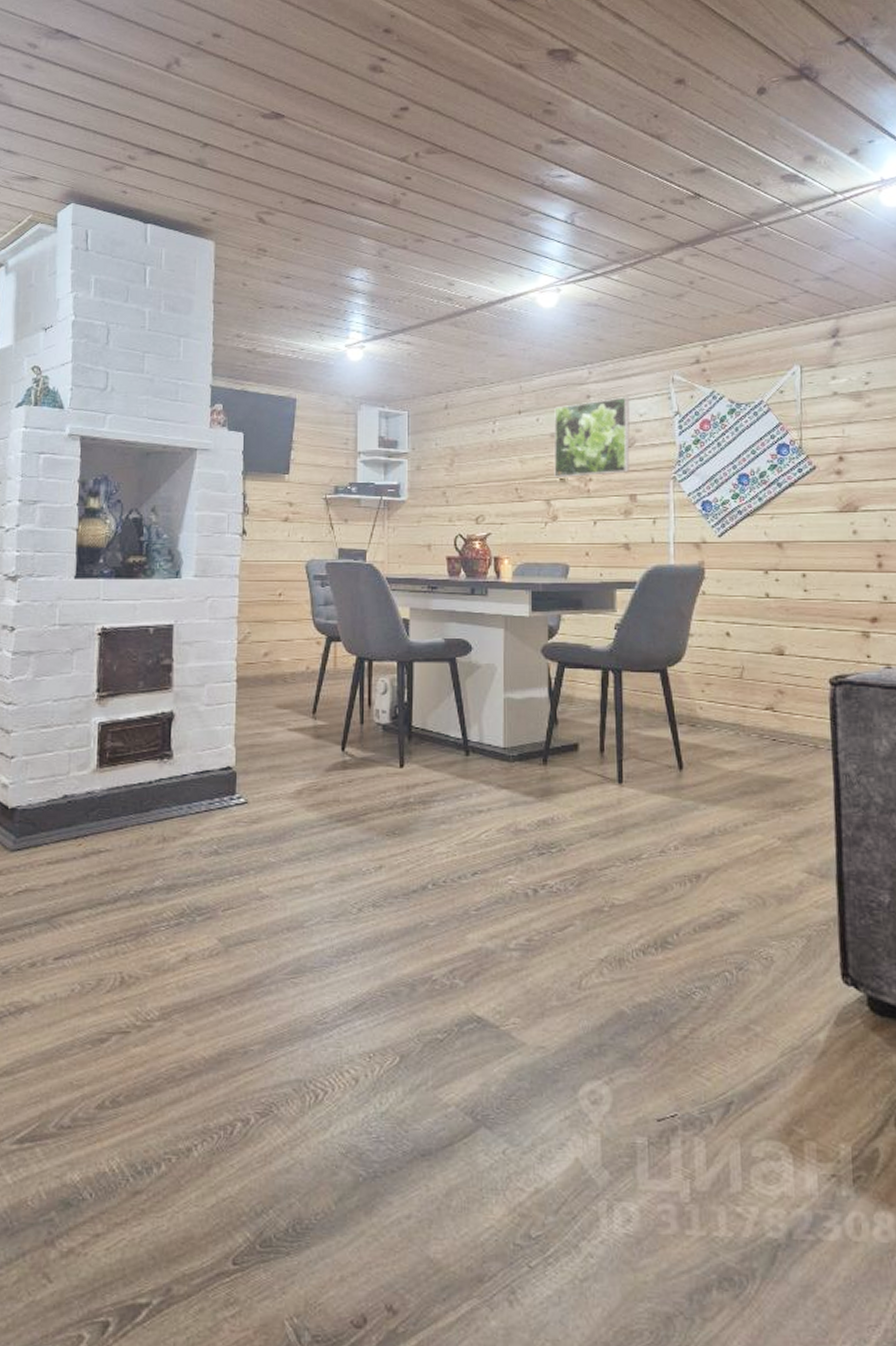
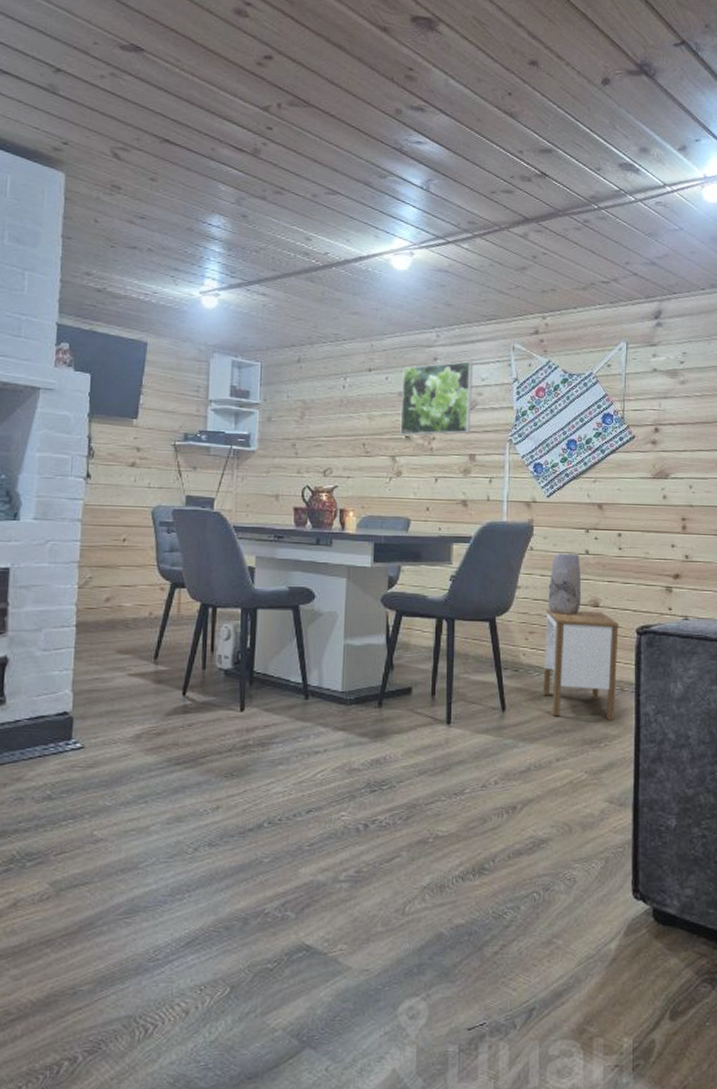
nightstand: none [723,658,810,781] -> present [543,609,619,720]
vase: none [725,597,763,664] -> present [548,553,581,615]

